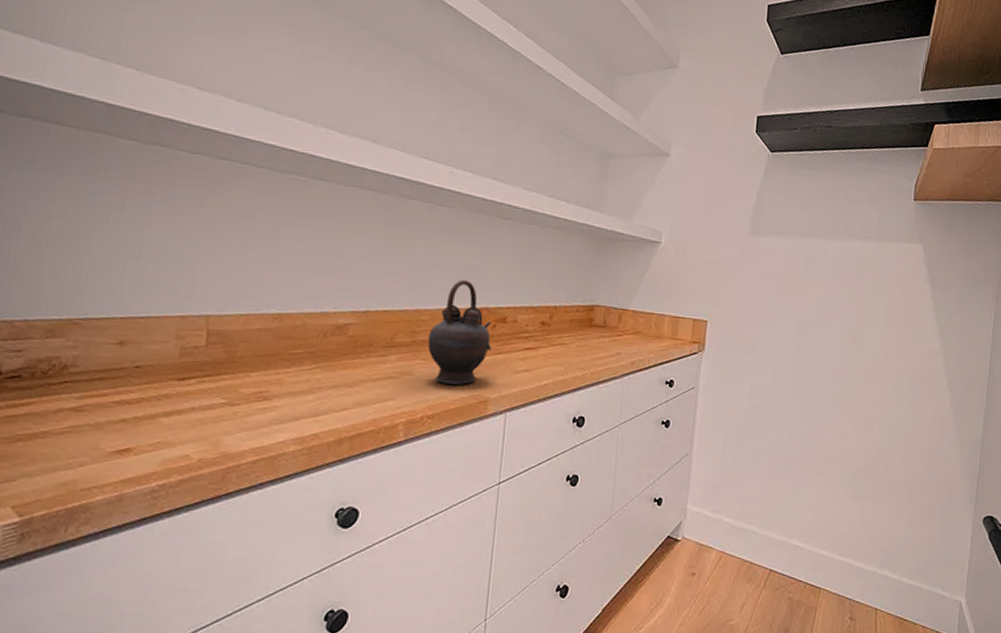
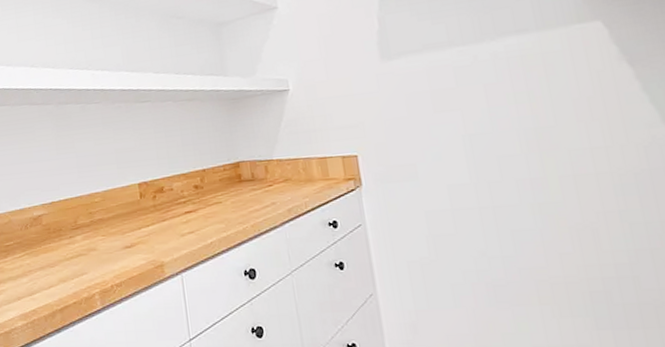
teapot: present [427,279,492,385] -> none [103,161,156,254]

